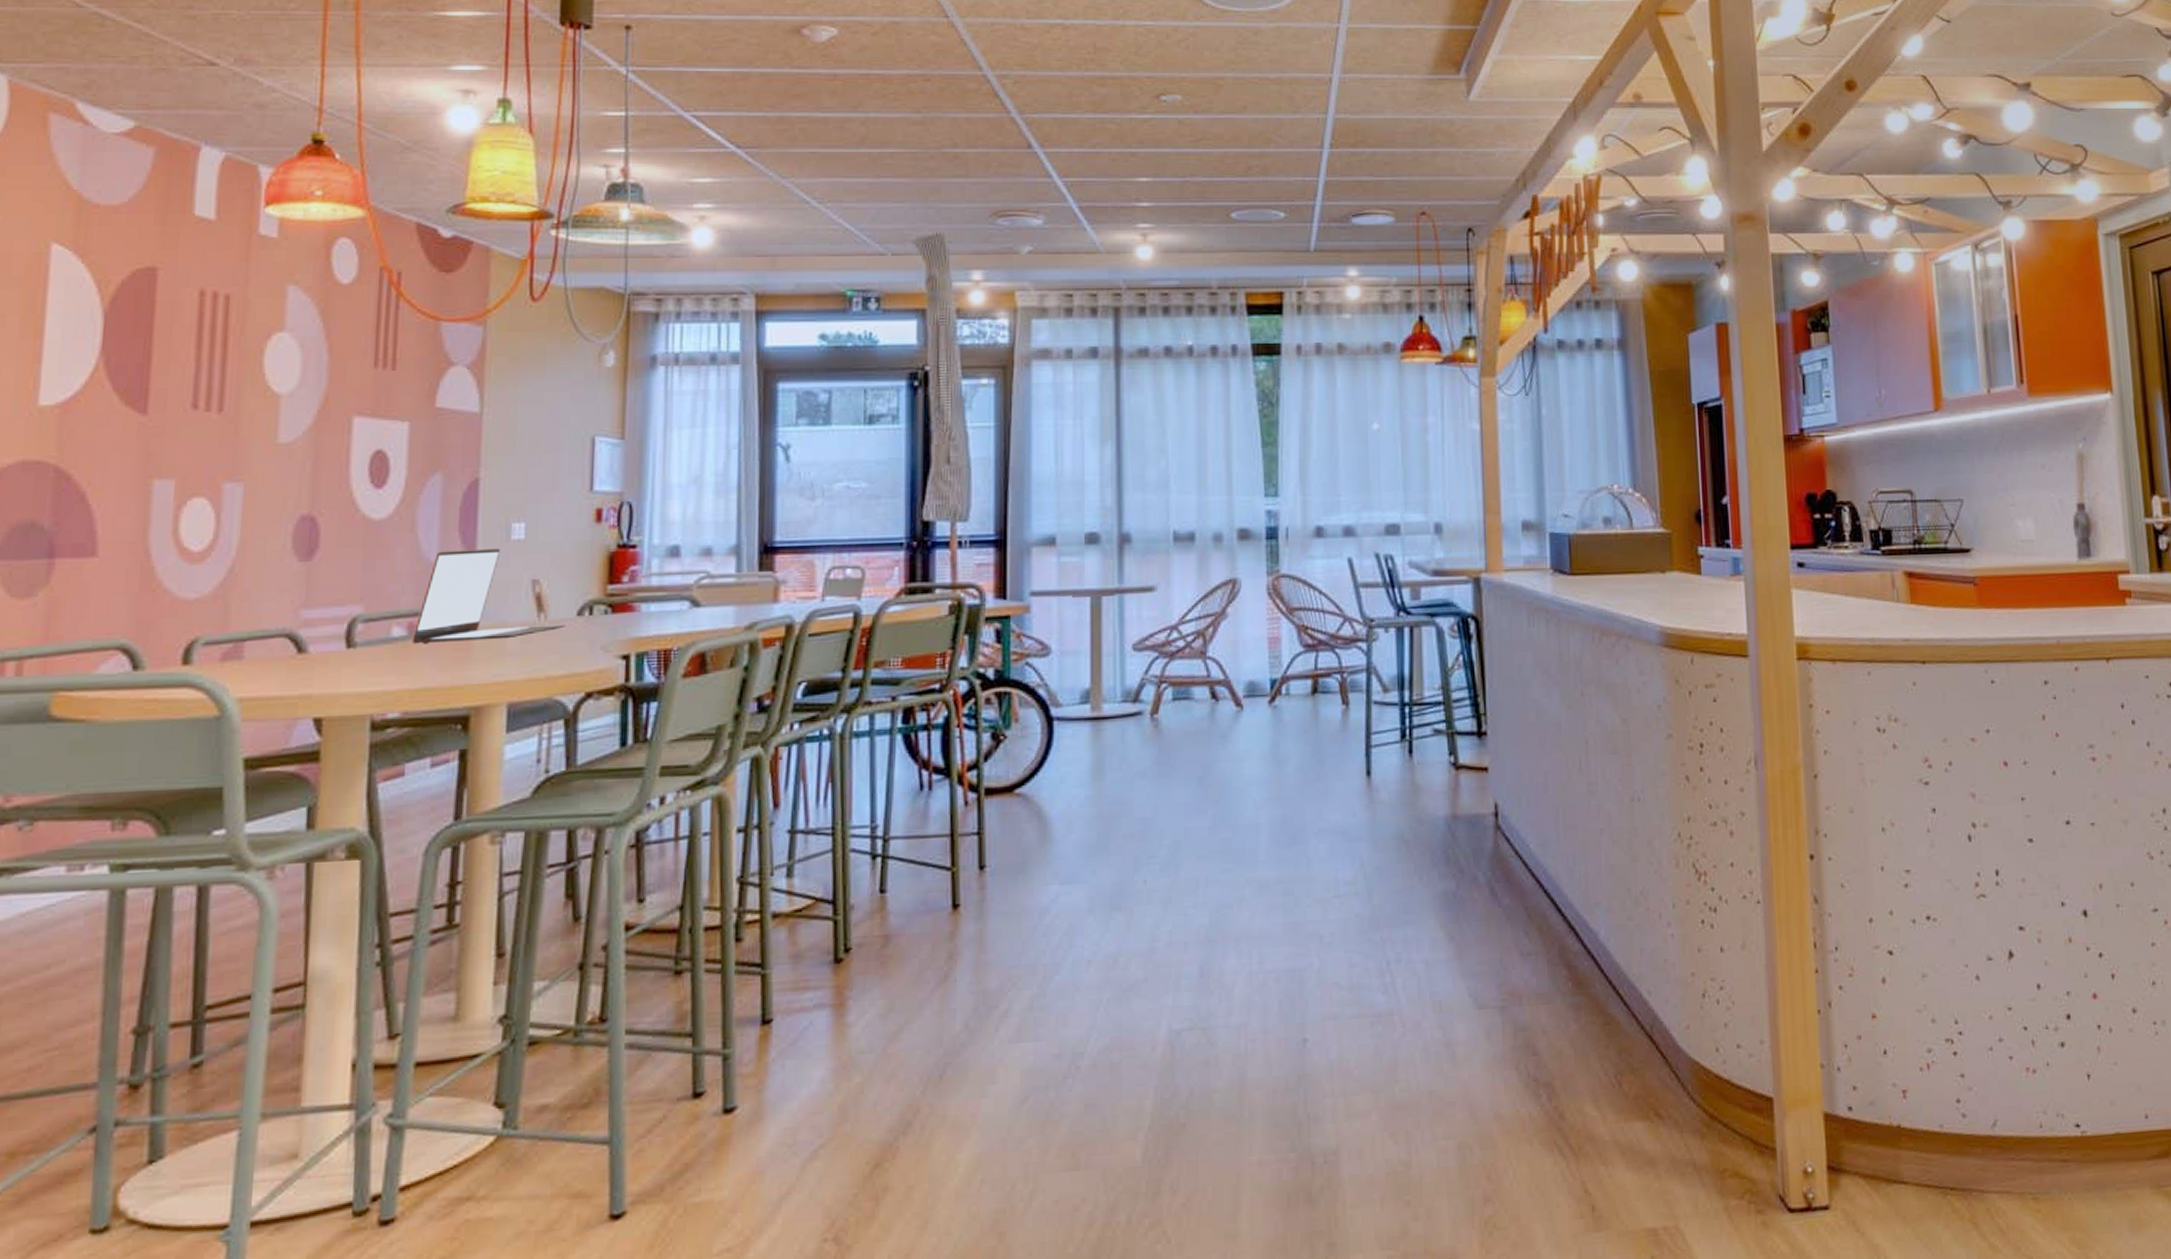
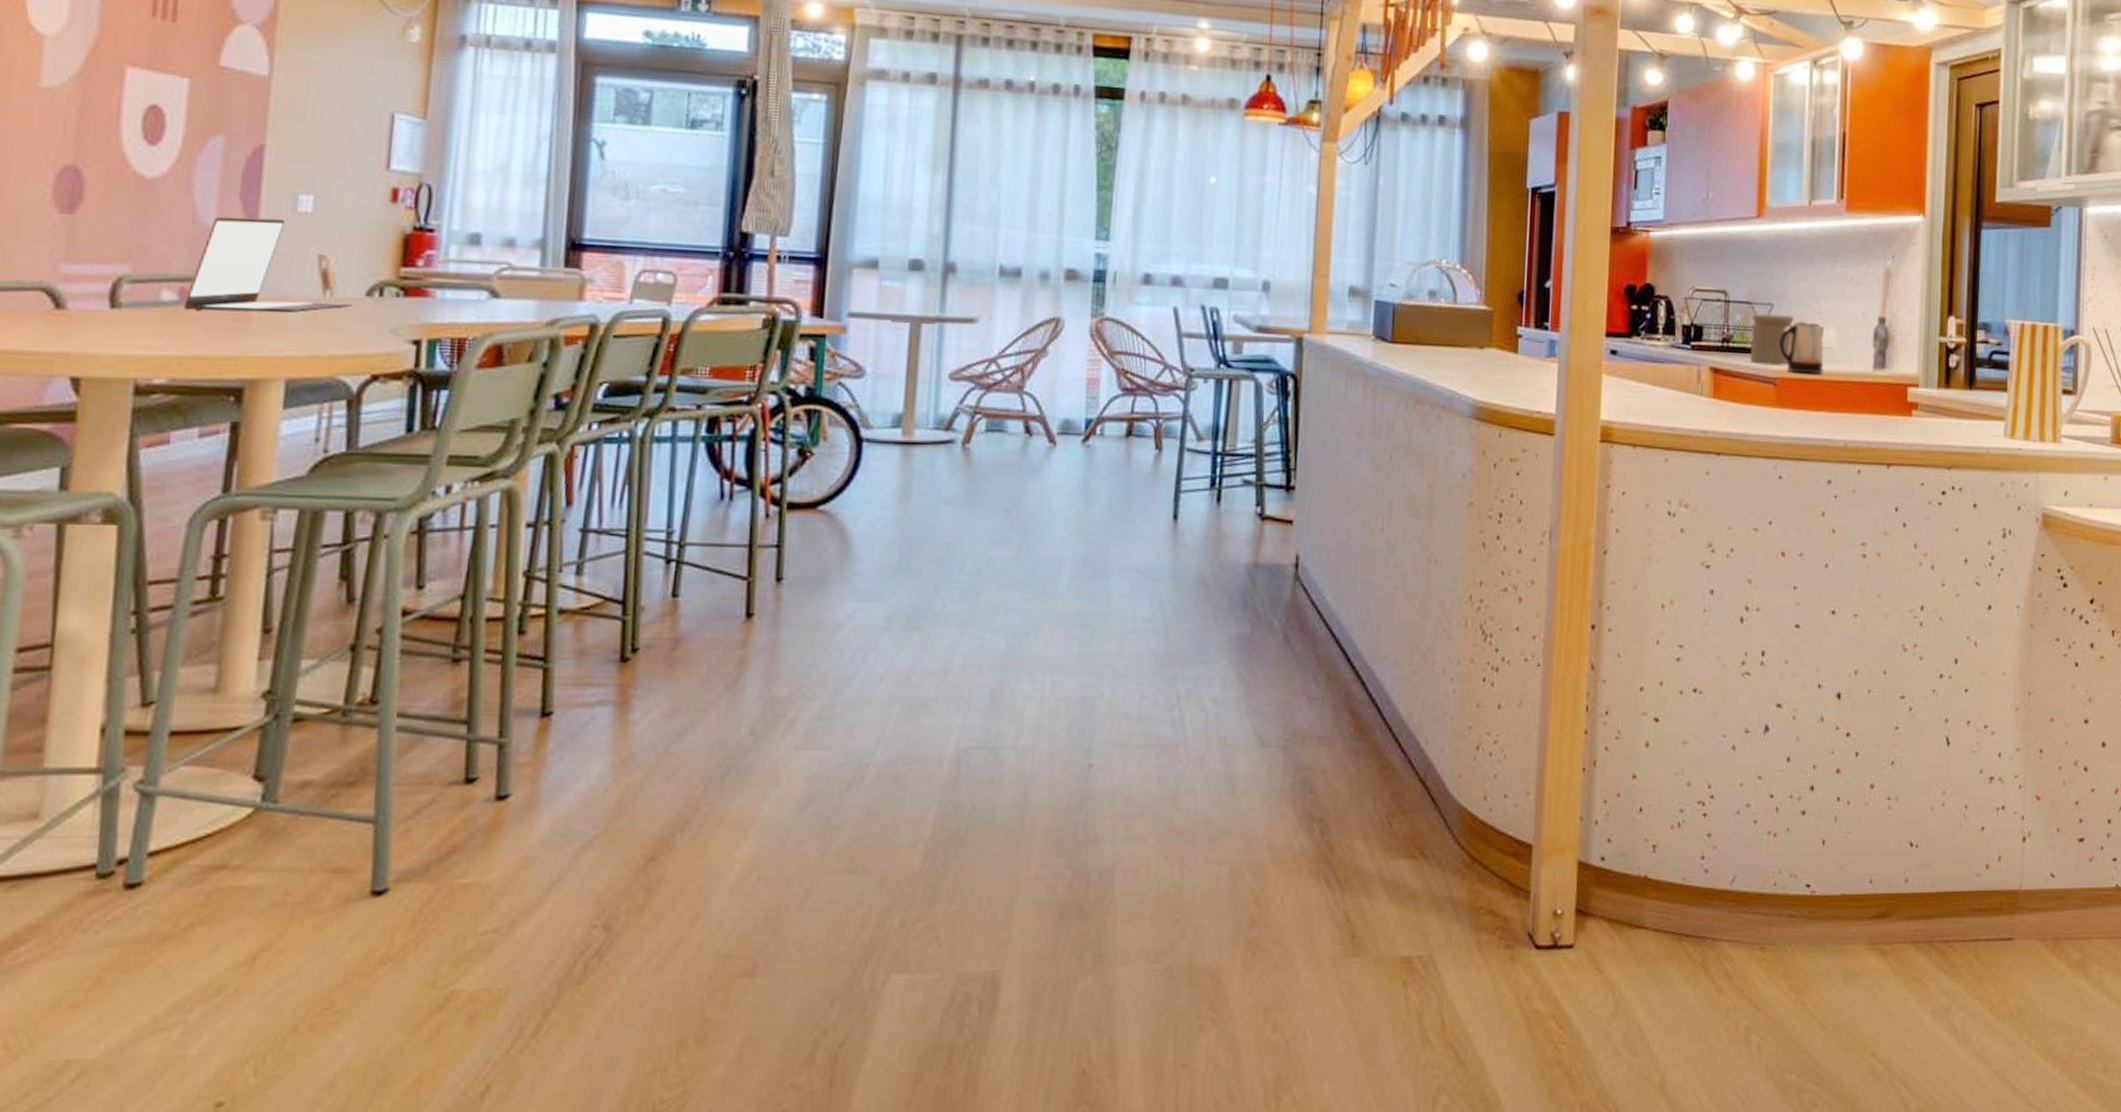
jar: none [1942,510,1987,566] -> present [1750,312,1794,367]
kettle: none [1974,514,2025,570] -> present [1779,320,1825,374]

